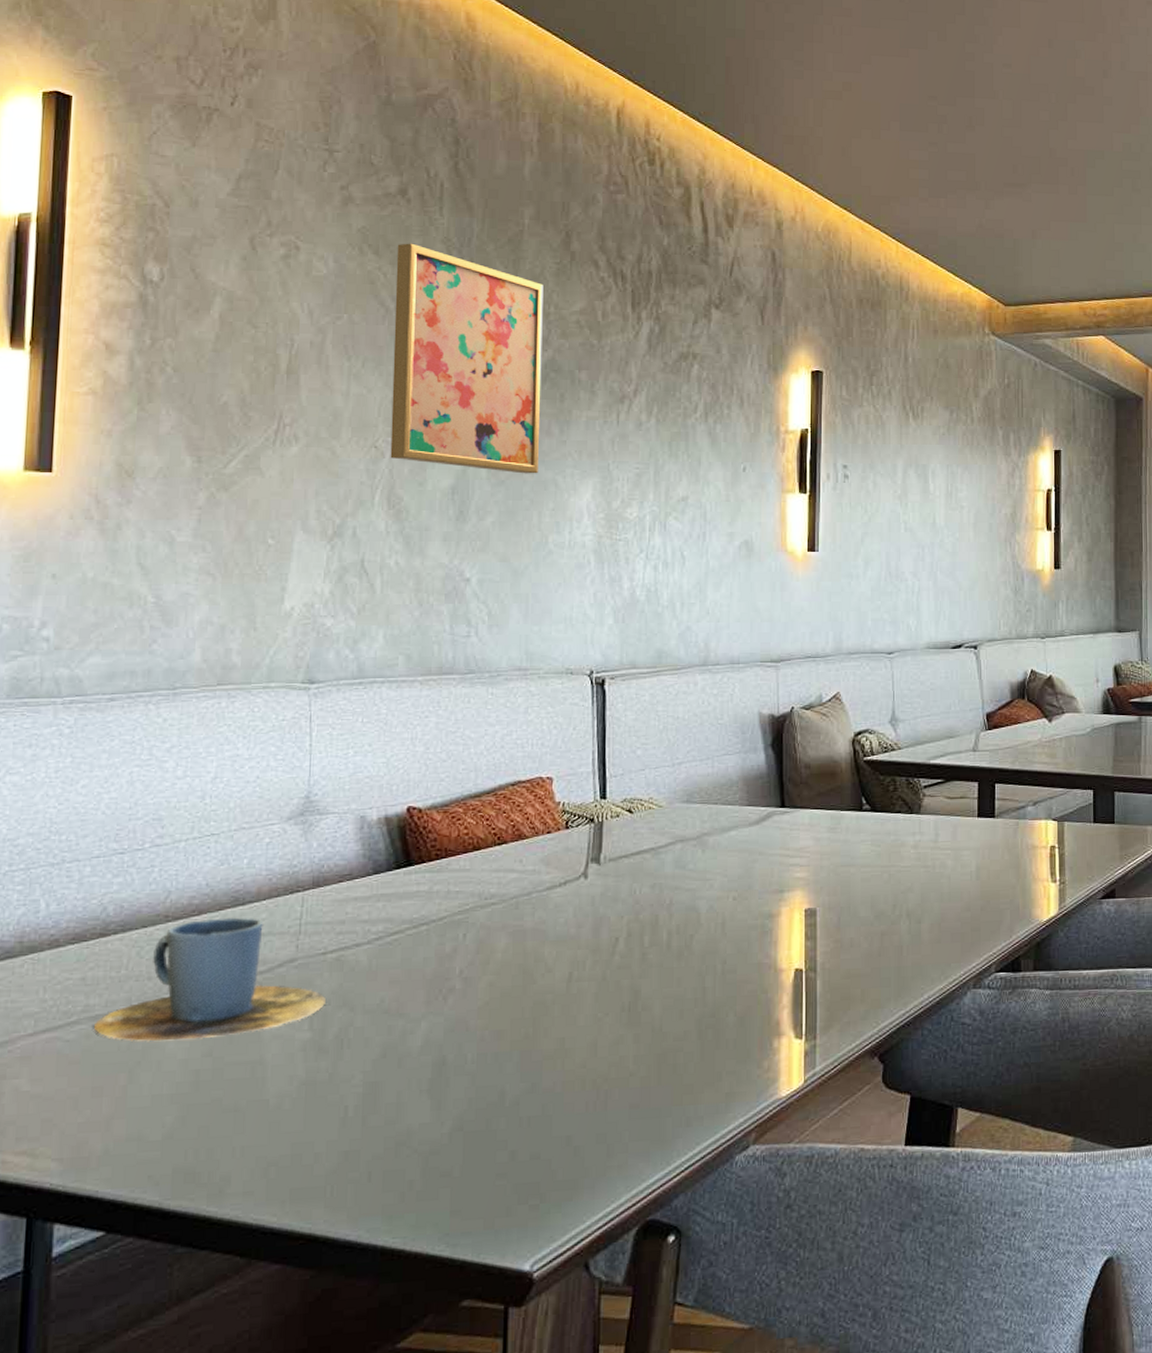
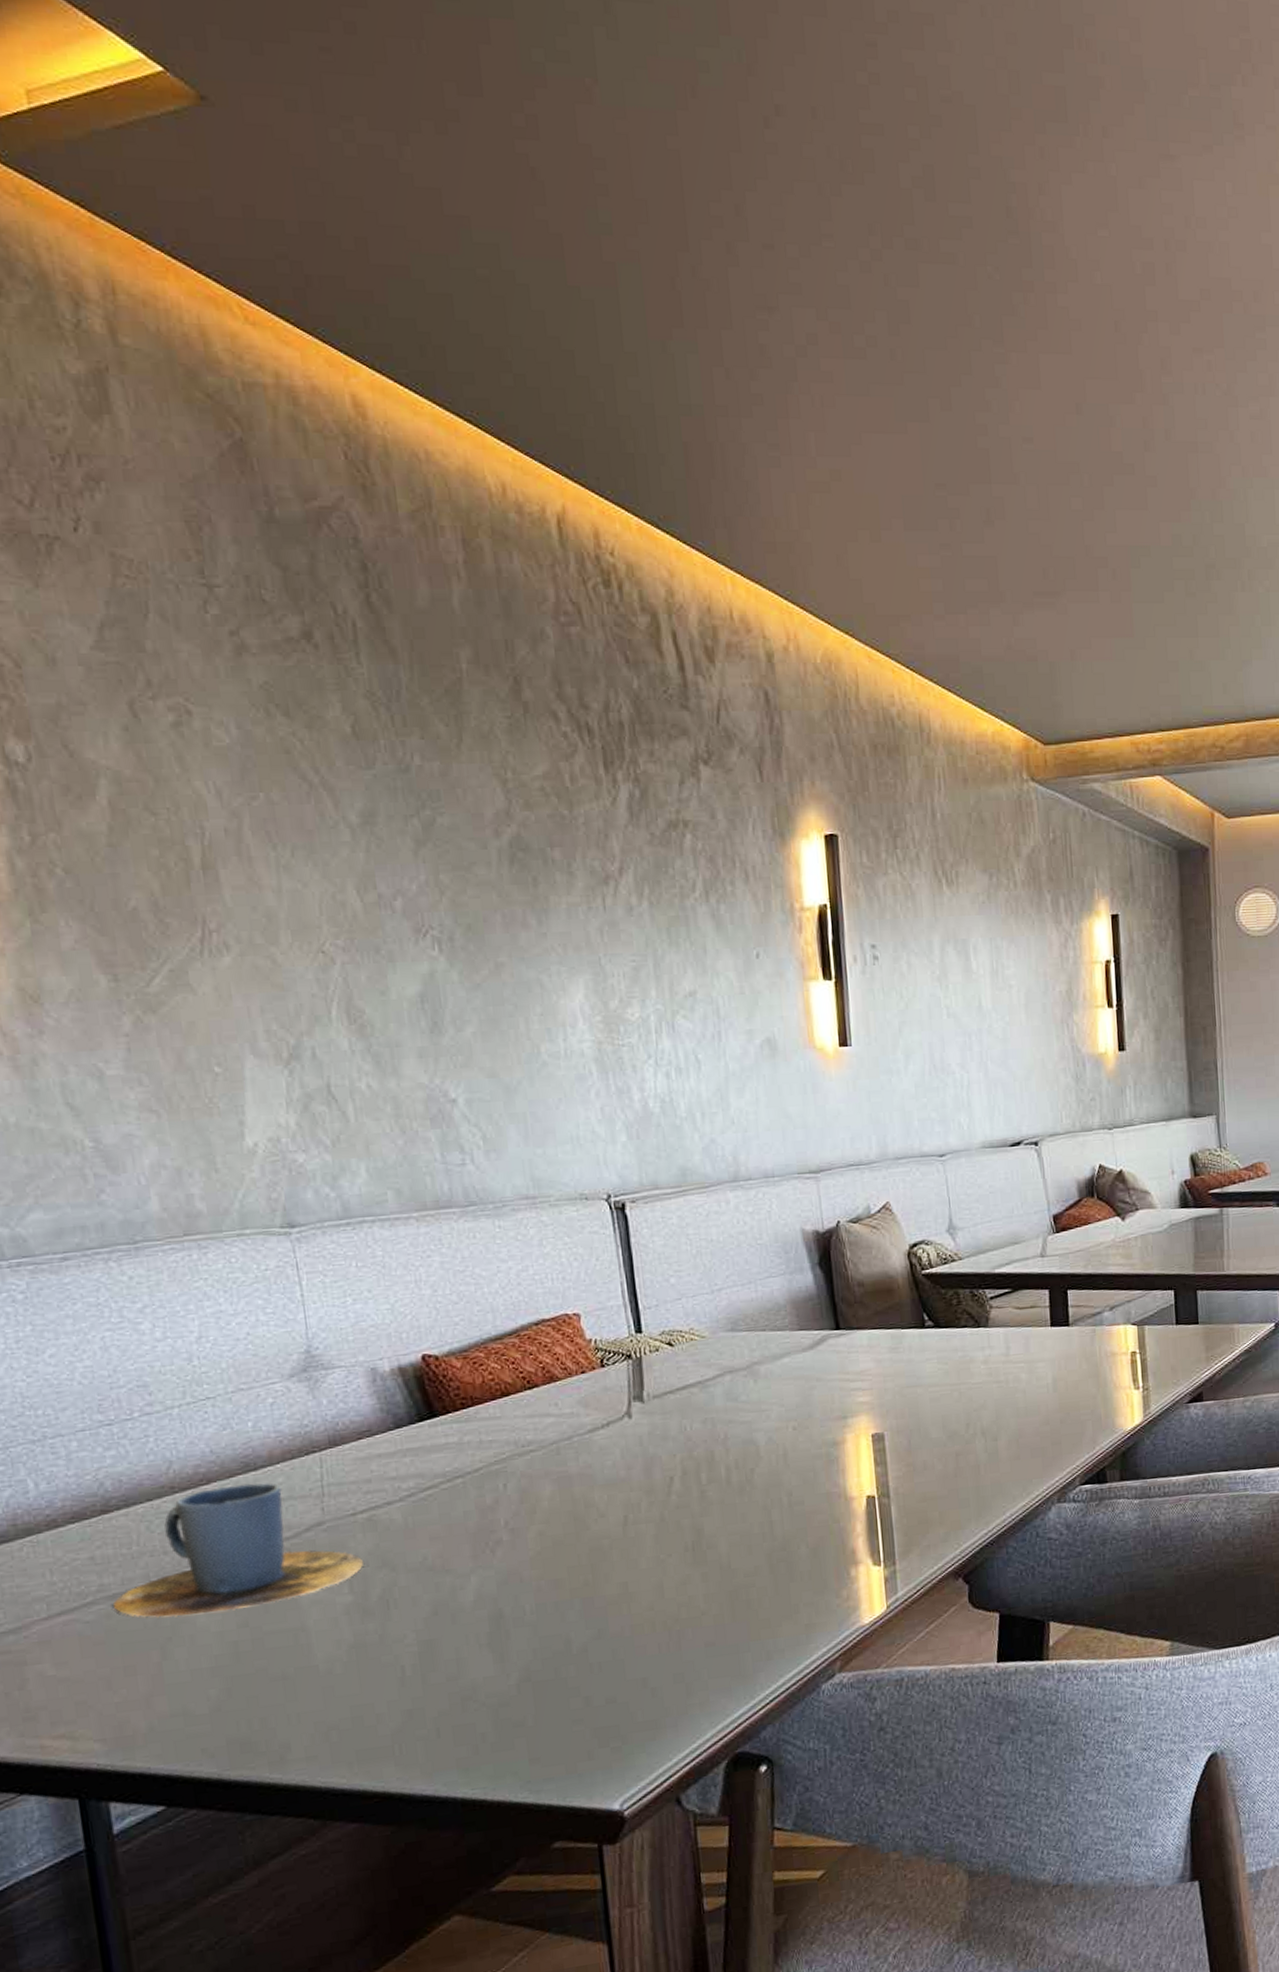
wall art: present [390,243,544,474] -> none [310,700,519,975]

